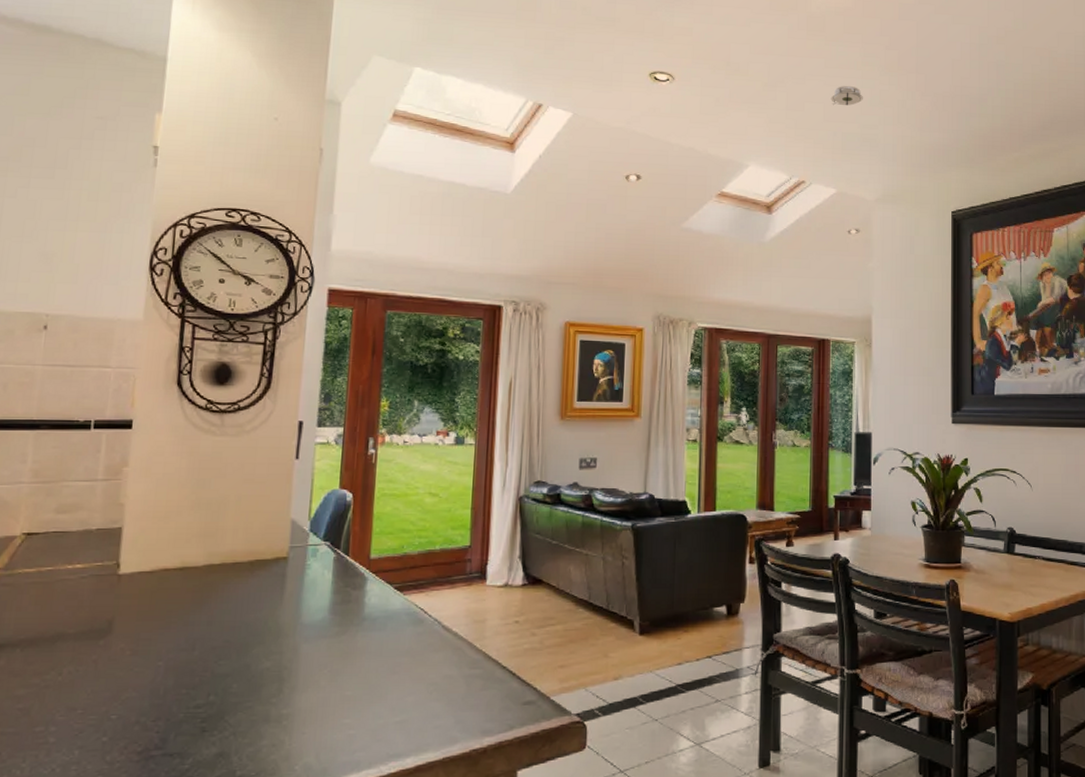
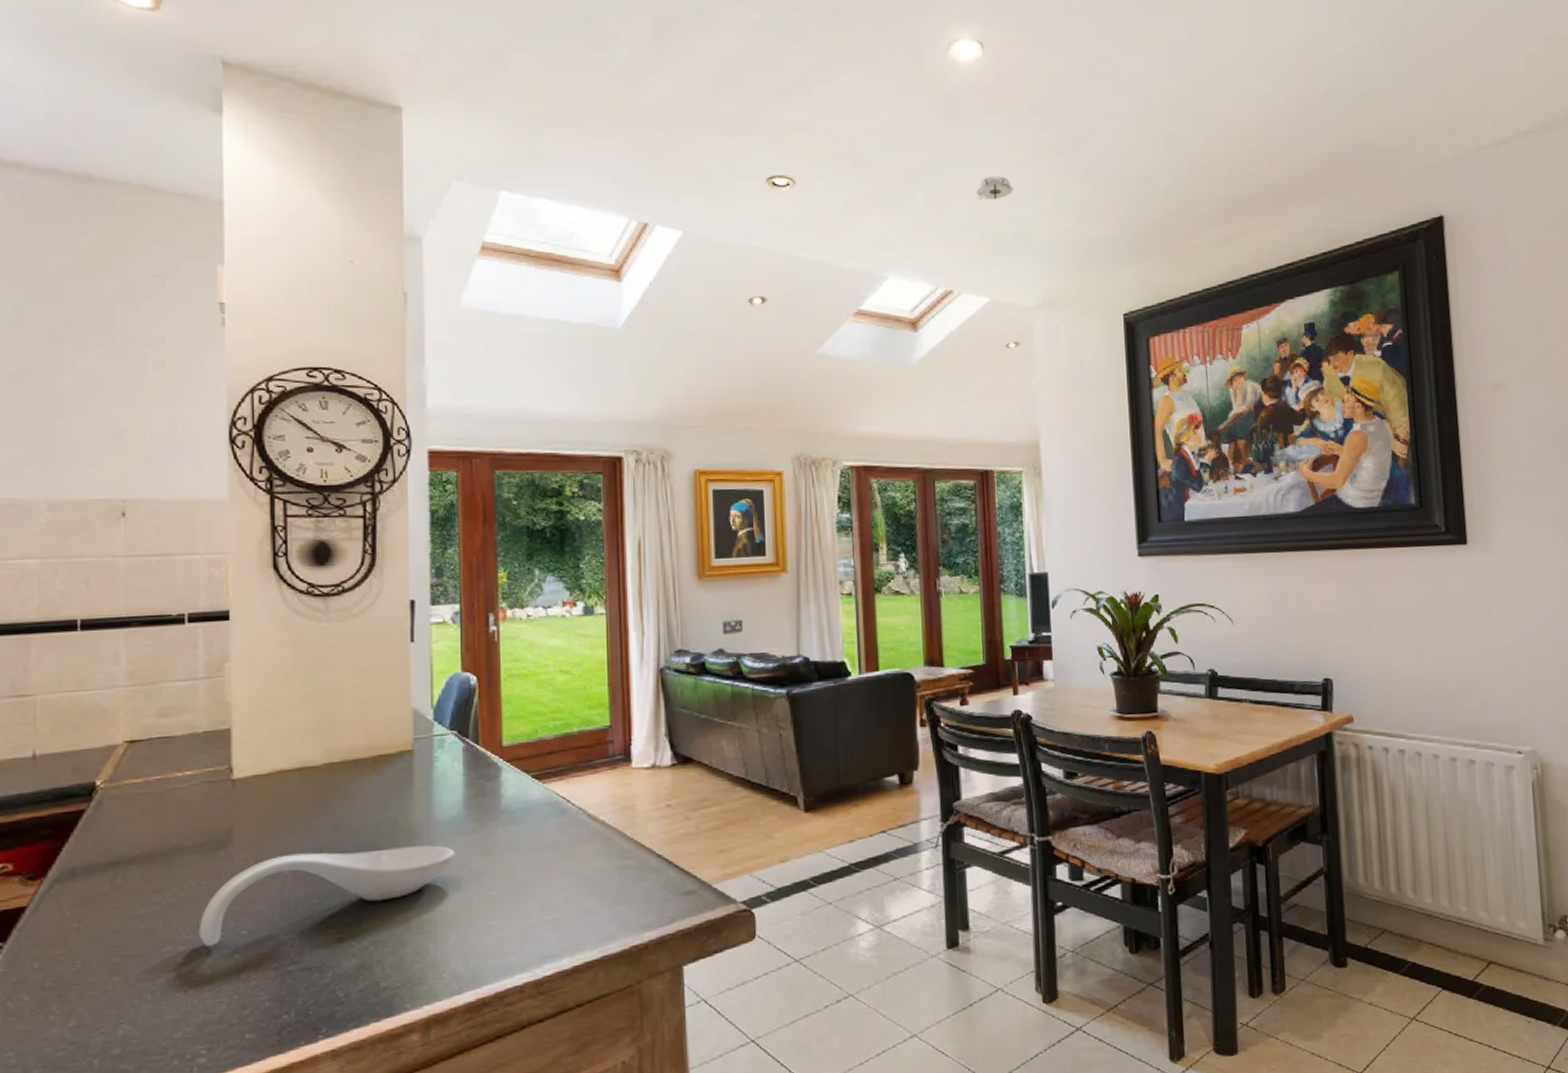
spoon rest: none [71,646,317,728] -> present [198,845,455,946]

